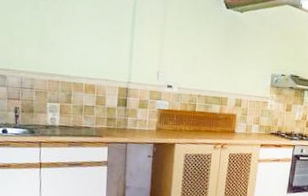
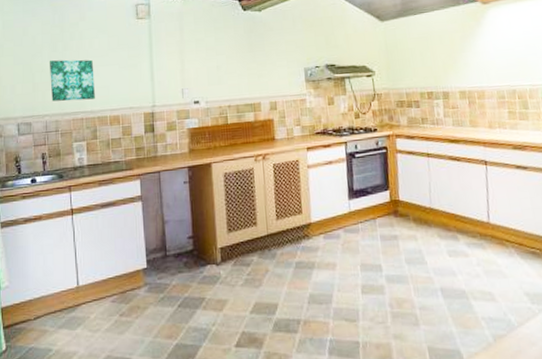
wall art: none [29,18,75,65] -> present [50,59,95,101]

